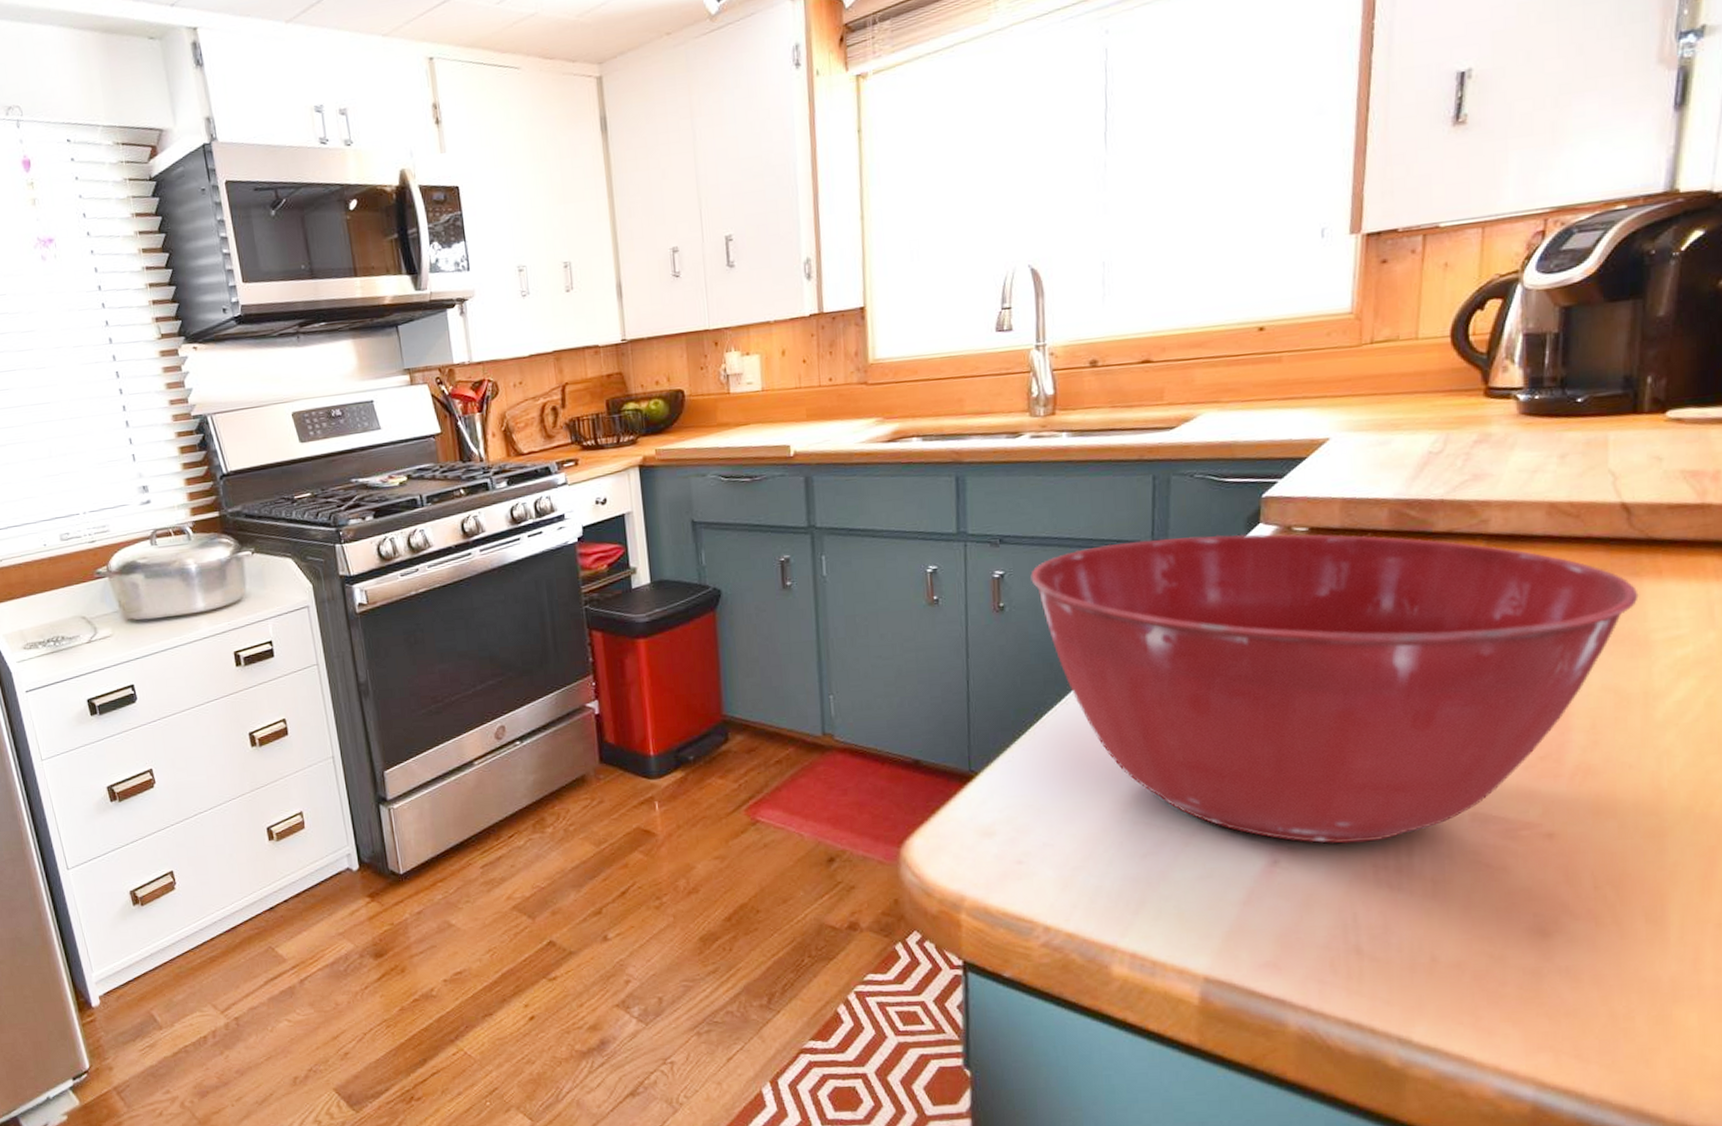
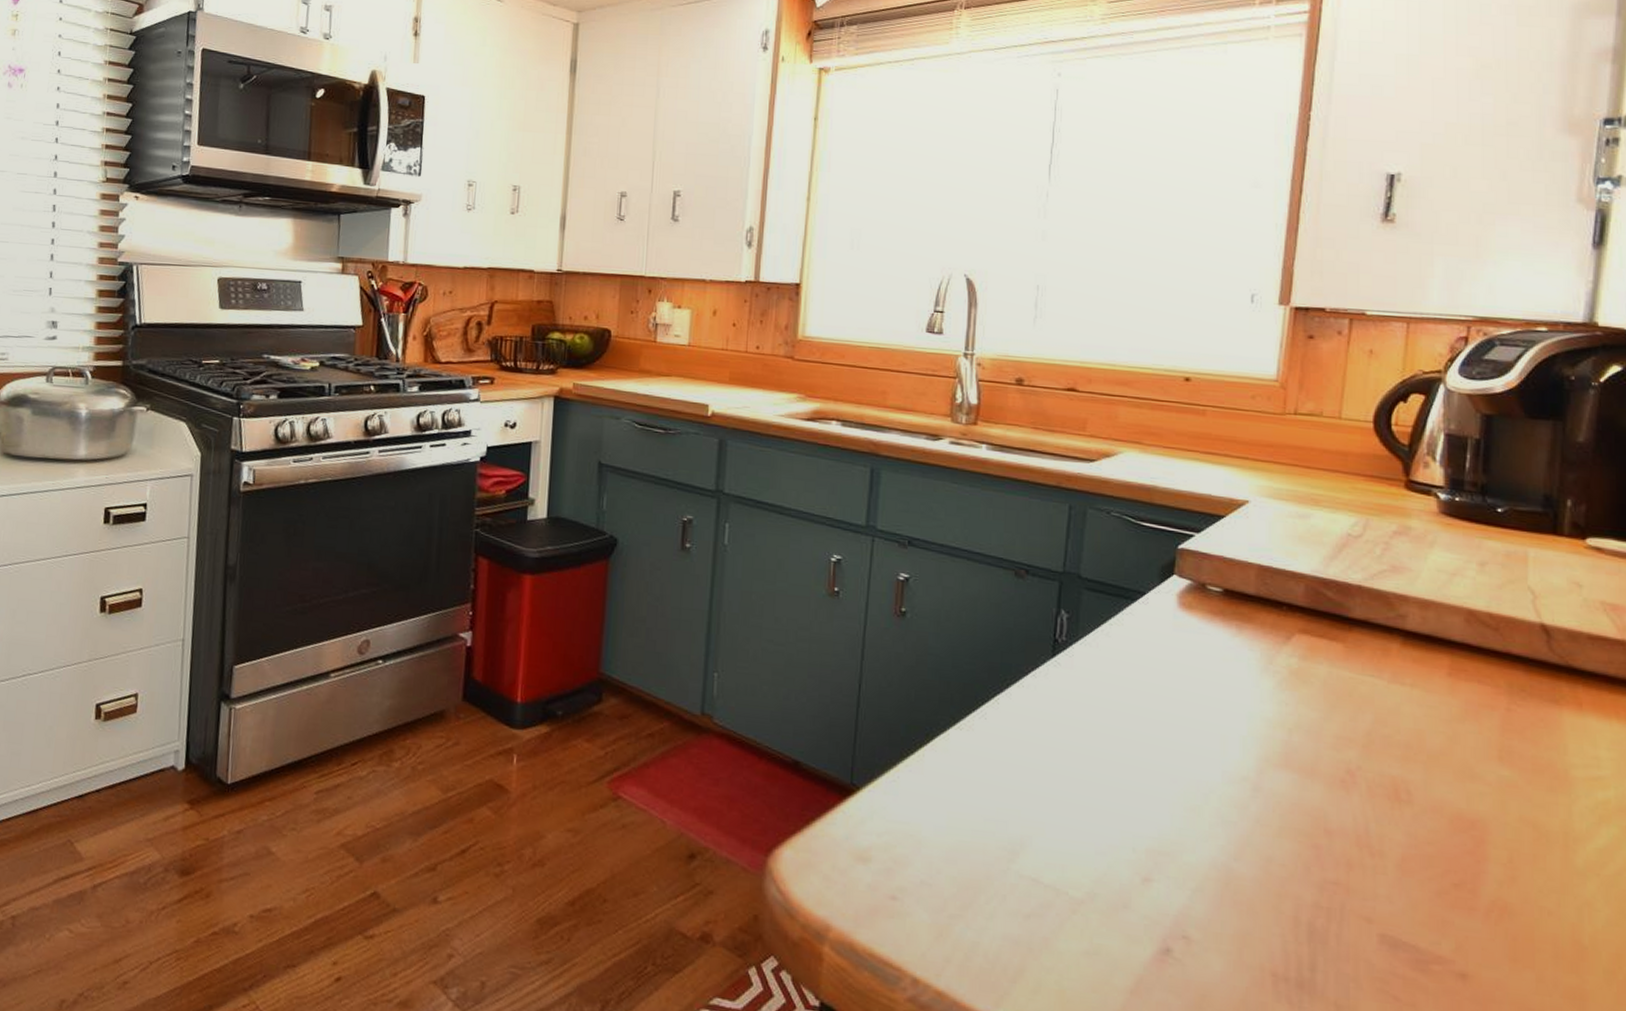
mixing bowl: present [1030,533,1639,844] -> none [936,566,1558,947]

